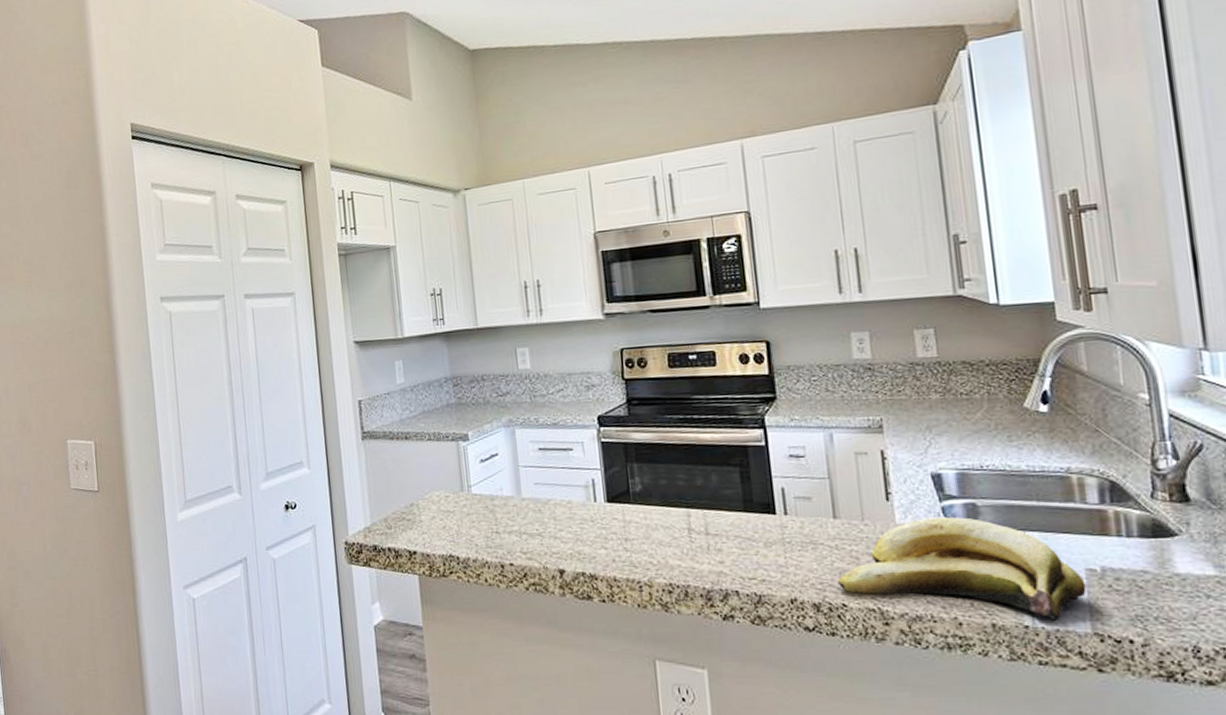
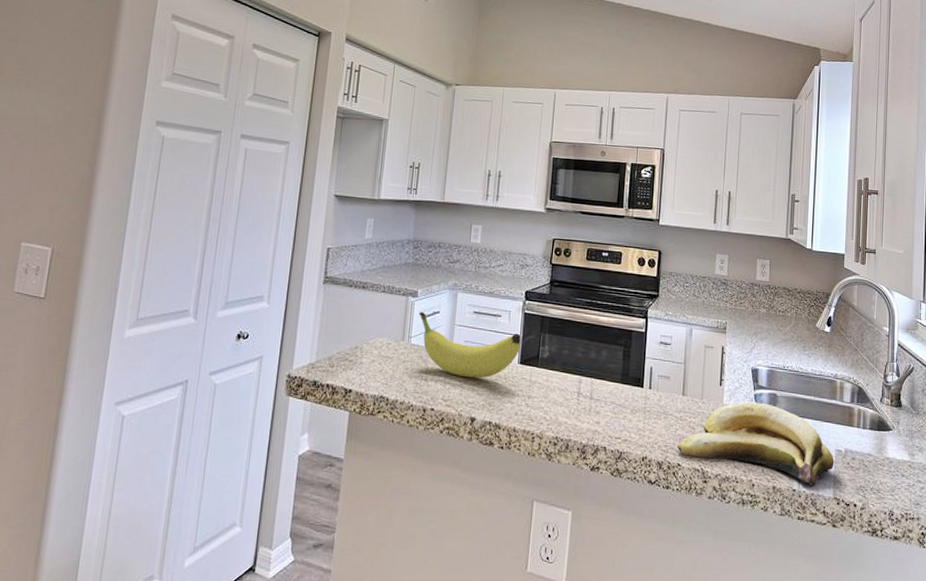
fruit: none [474,457,604,525] -> present [419,312,521,378]

